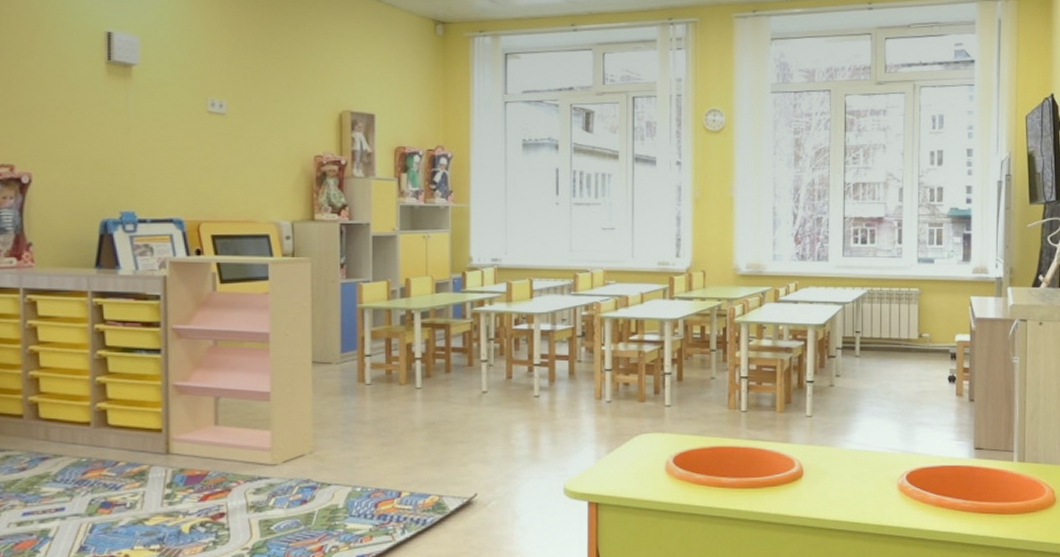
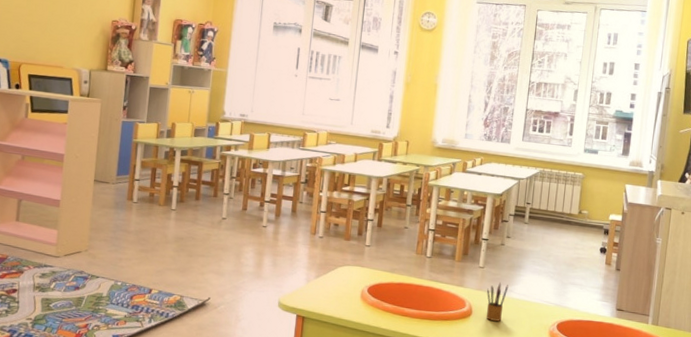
pencil box: none [819,432,844,480] -> present [486,282,509,321]

